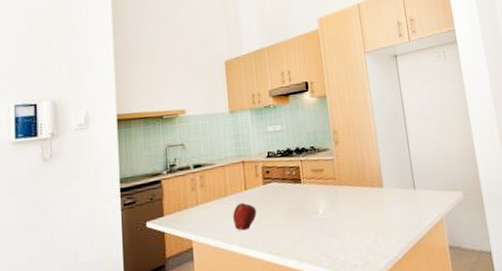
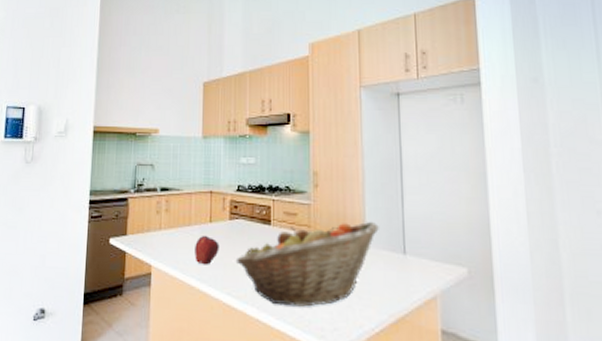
fruit basket: none [272,165,392,254] -> present [235,221,379,307]

